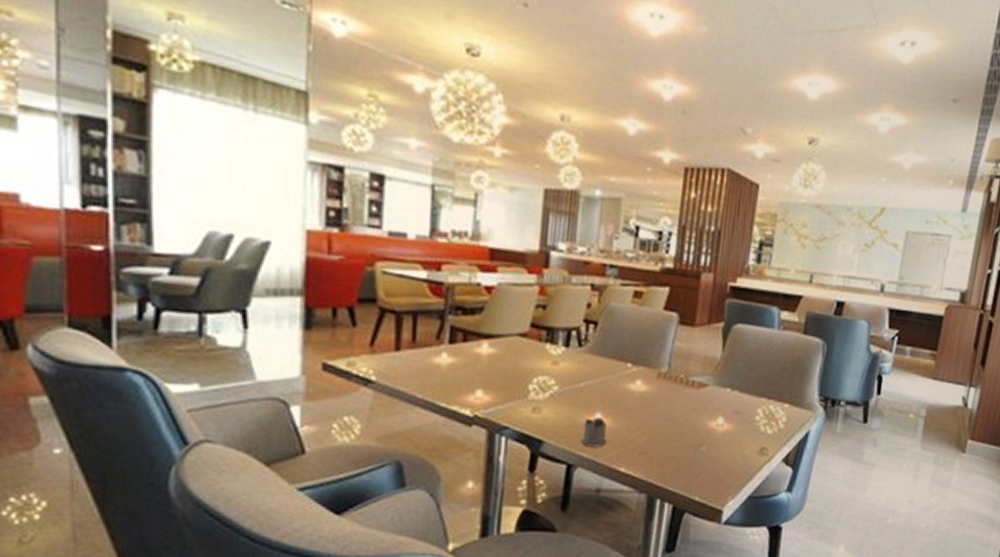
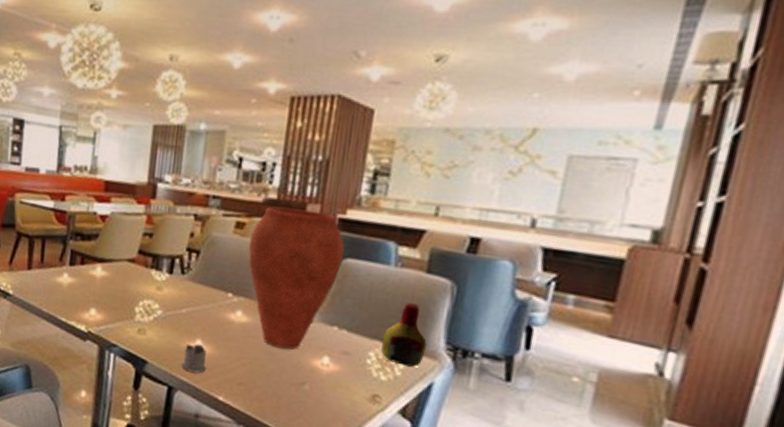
vase: none [647,275,736,414] -> present [248,206,345,350]
bottle: none [767,361,804,419] -> present [381,302,427,367]

